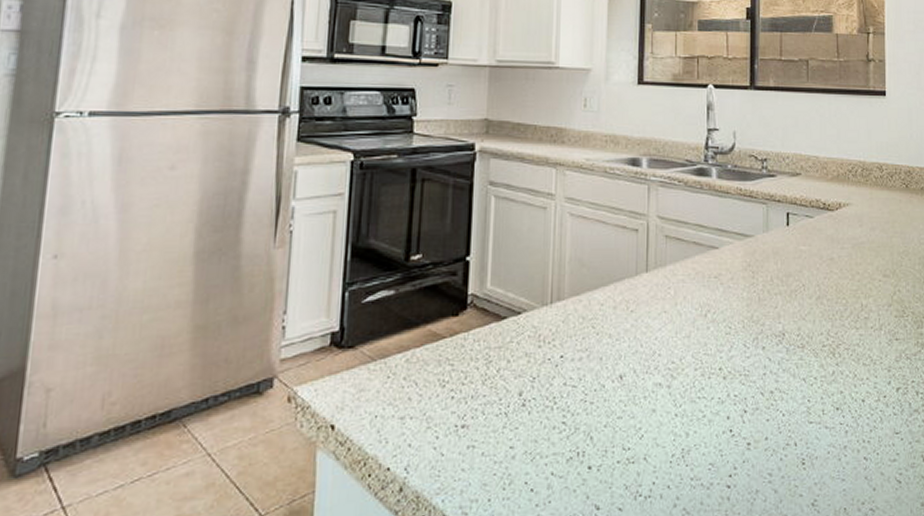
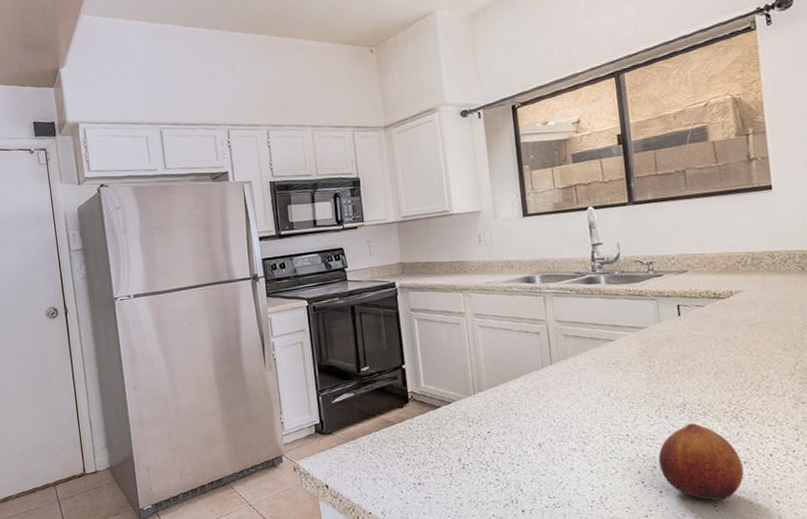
fruit: none [750,356,835,456] -> present [658,422,744,501]

